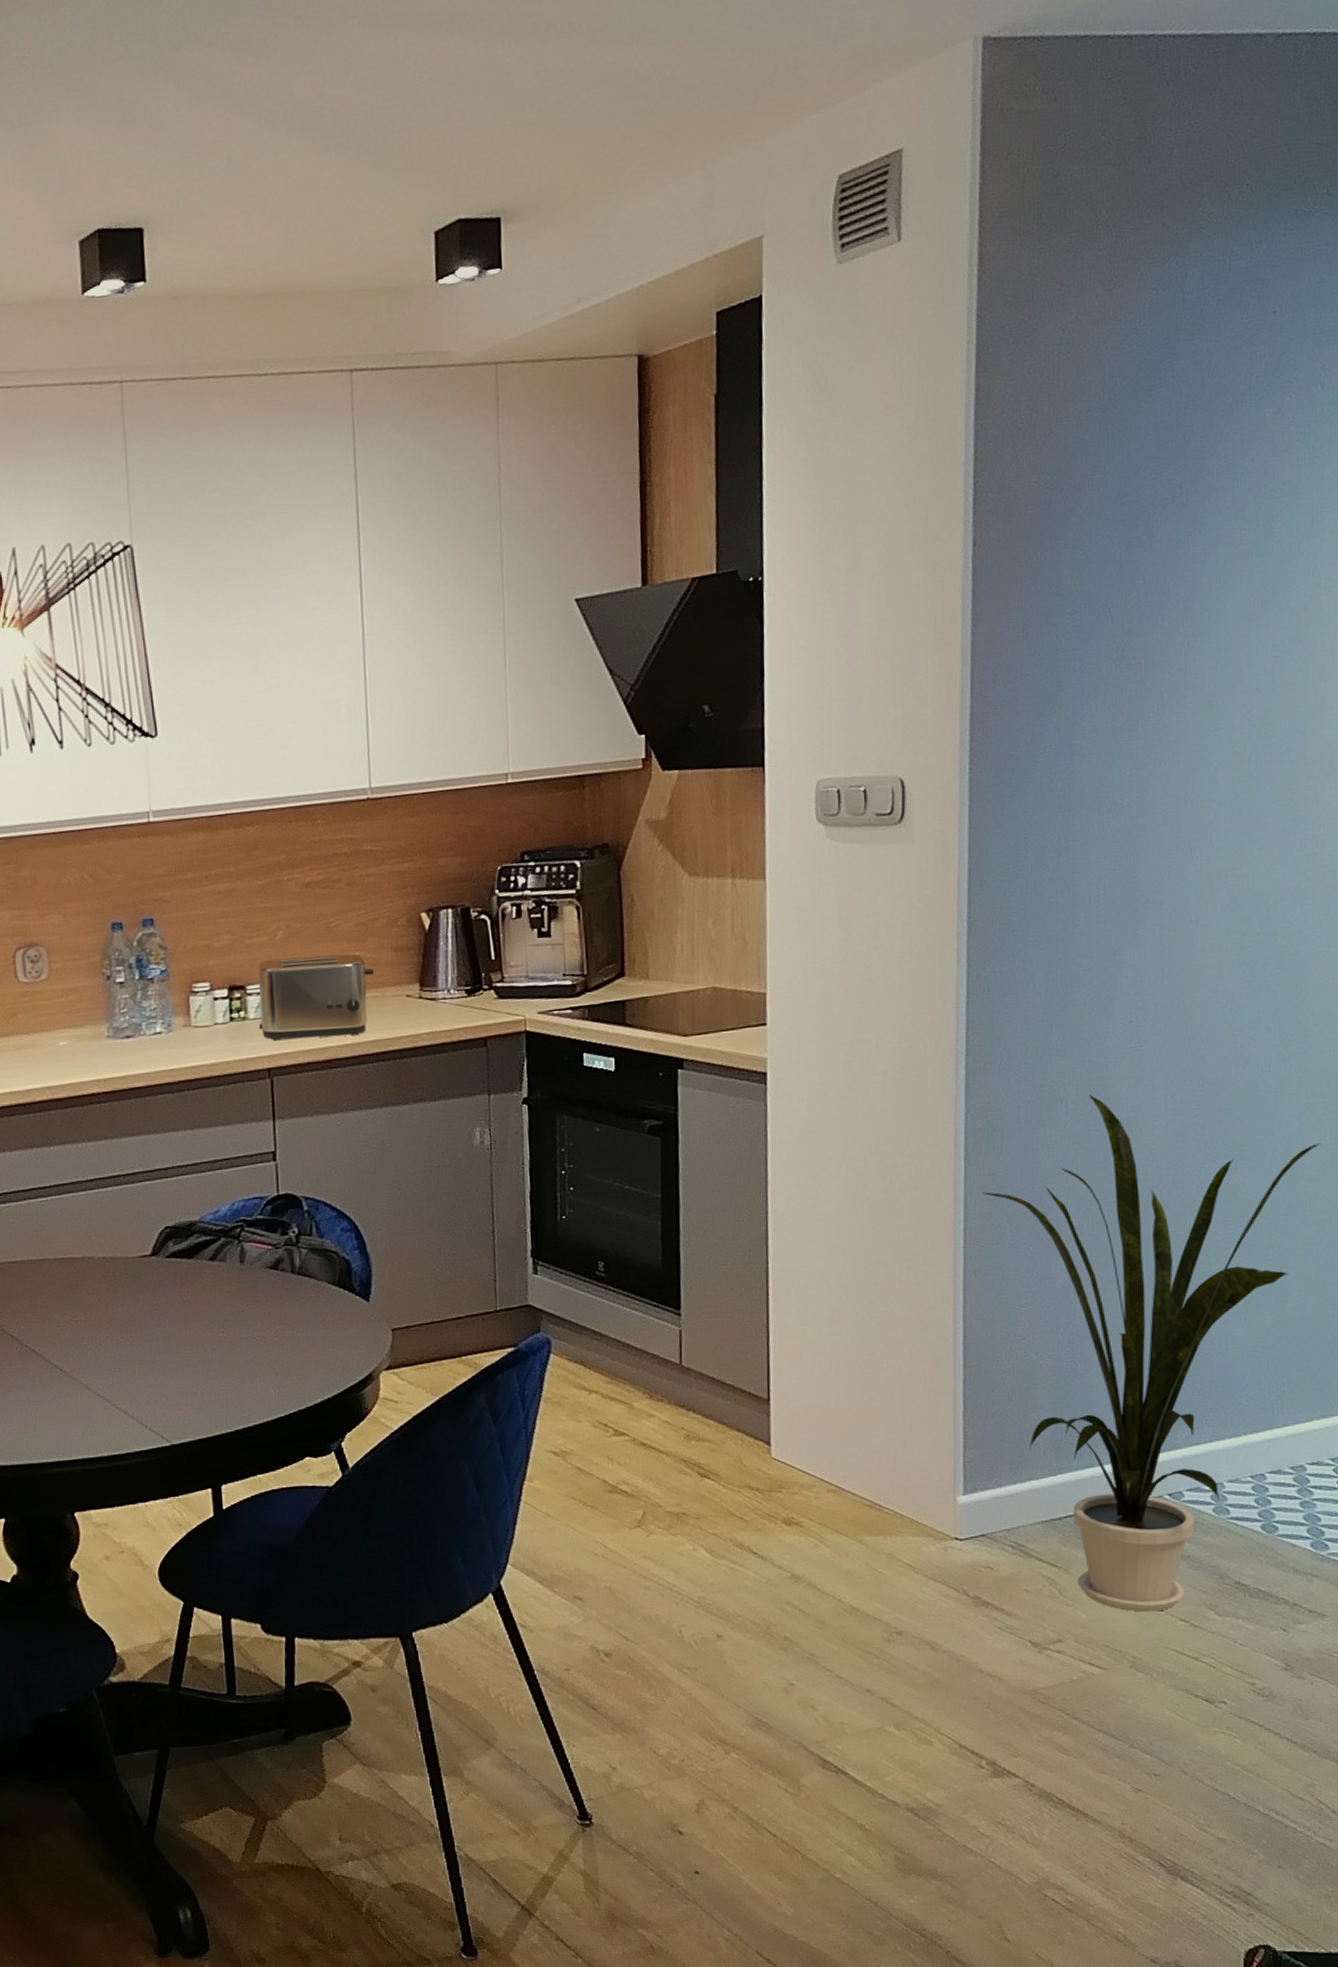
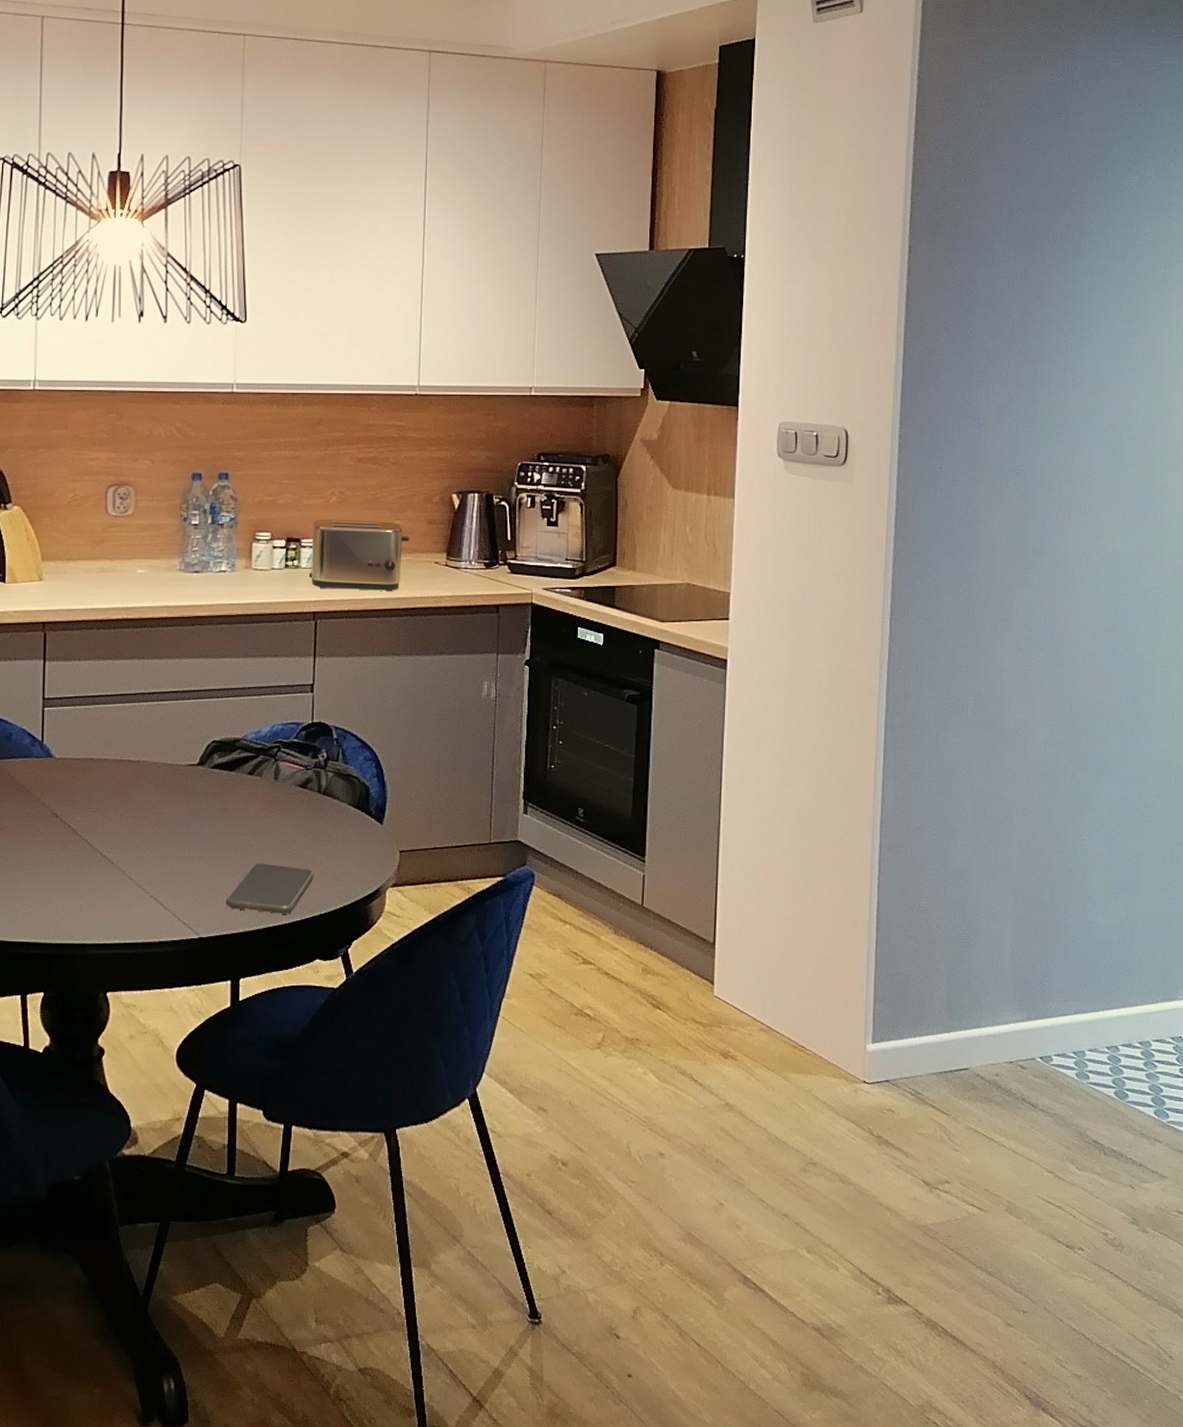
mobile phone: none [197,1357,296,1412] -> present [226,863,314,914]
house plant: present [982,1094,1321,1612] -> none [897,705,1167,1162]

